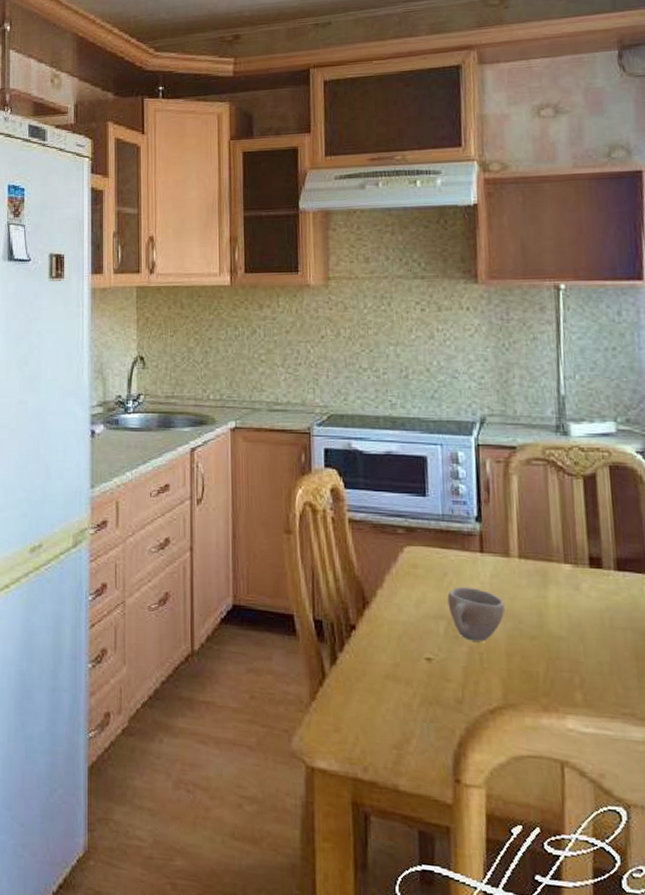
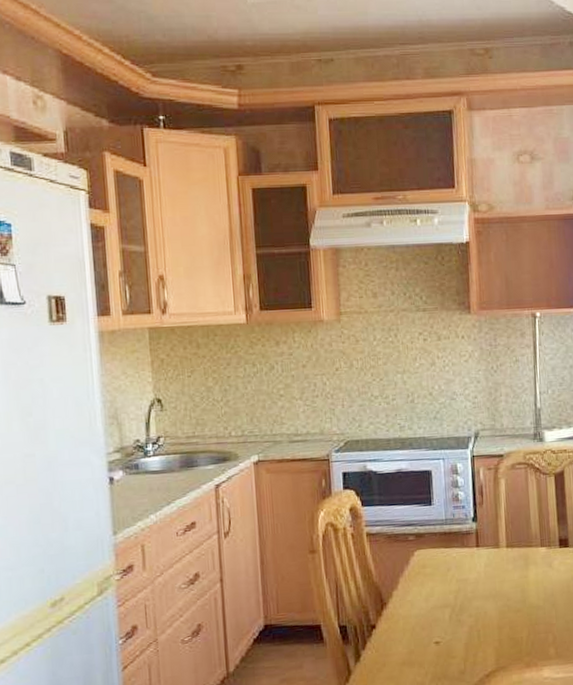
cup: present [447,587,506,642] -> none [451,577,497,622]

